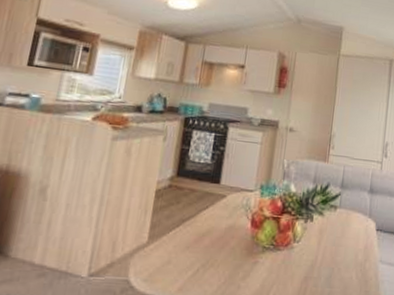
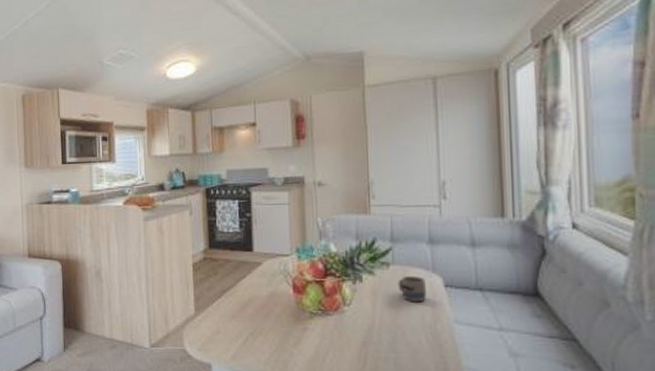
mug: none [341,219,363,243] -> present [397,276,427,302]

